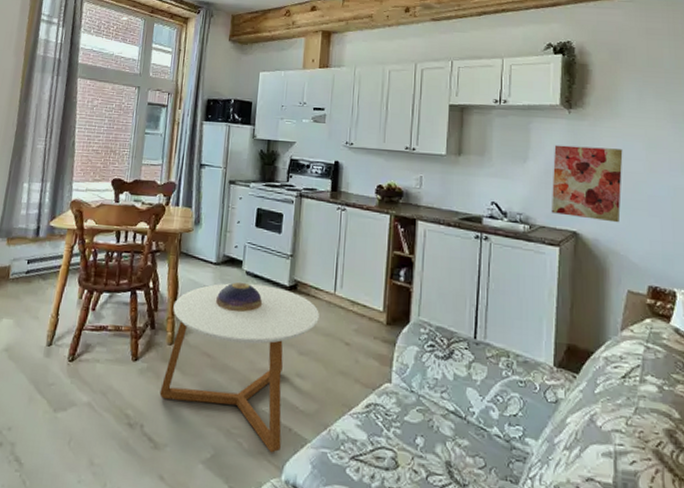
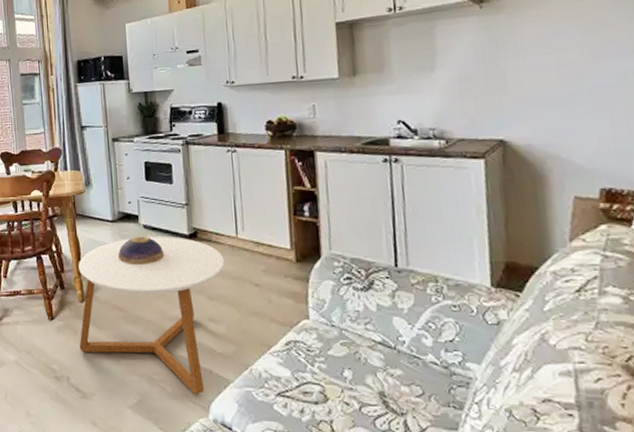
wall art: present [551,145,623,223] -> none [466,39,557,124]

